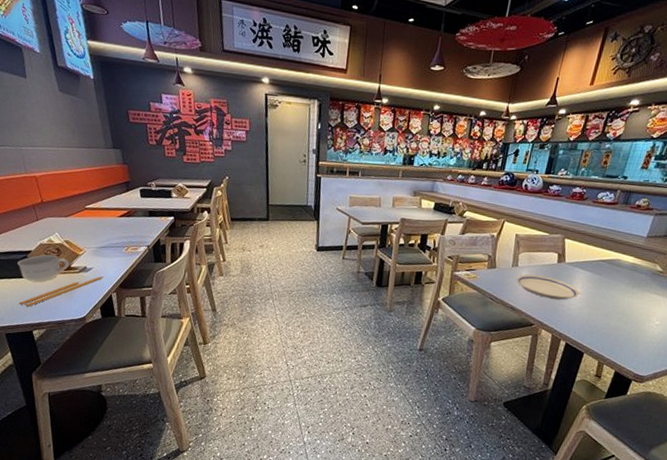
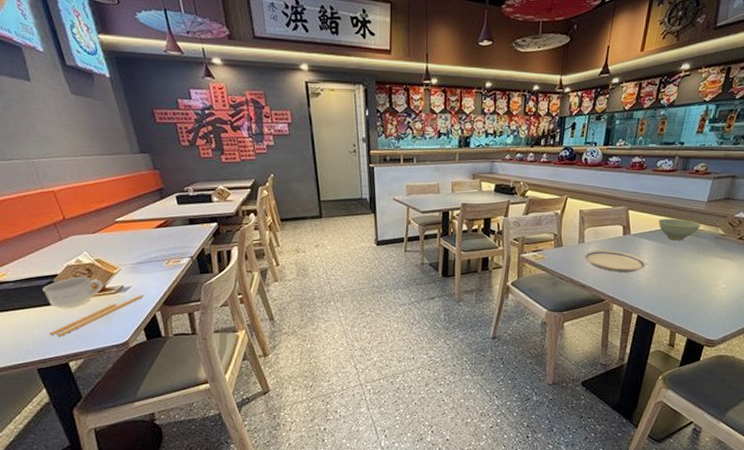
bowl: none [594,249,639,274] -> present [658,218,701,241]

